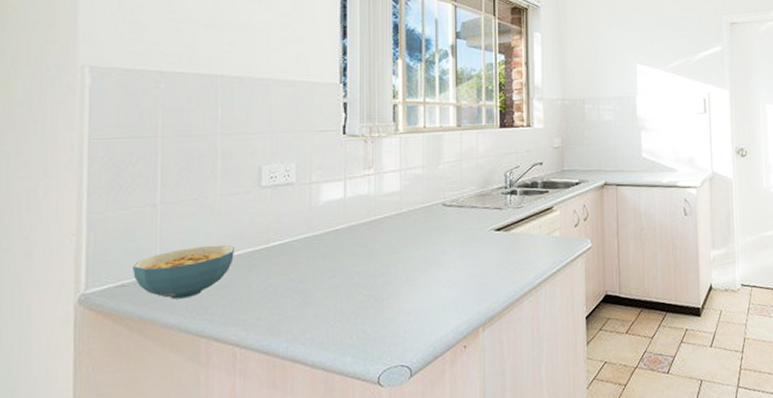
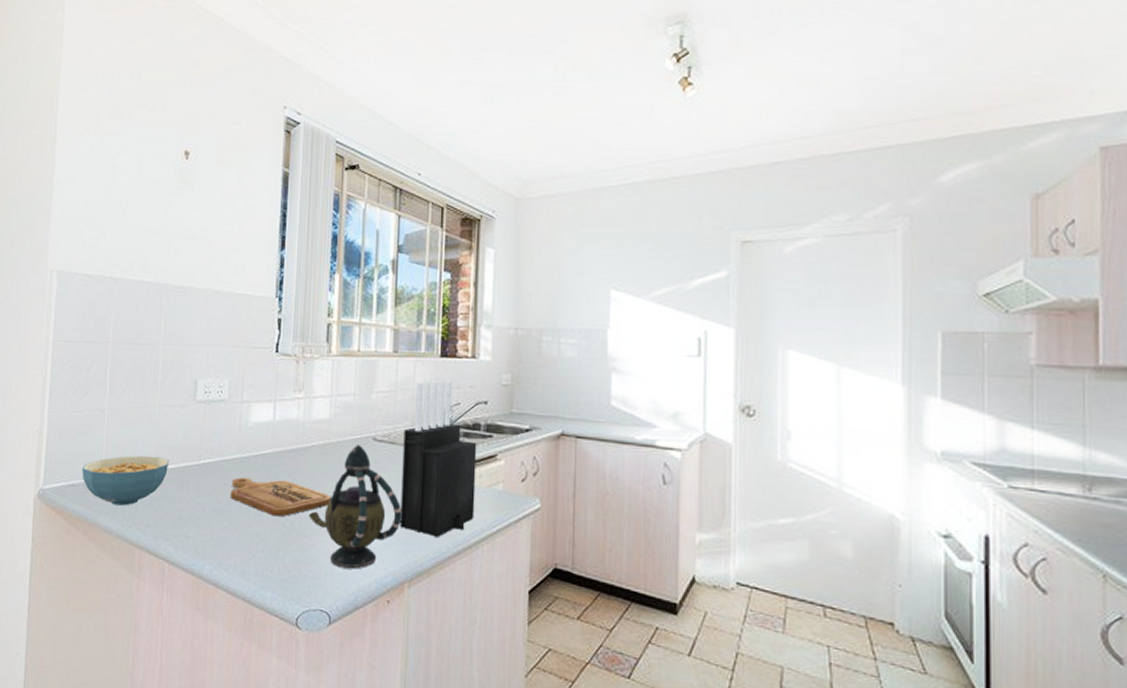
cutting board: none [303,252,406,287] -> present [230,477,331,517]
teapot: none [385,211,473,324] -> present [309,445,402,569]
knife block: none [471,147,537,284] -> present [400,380,477,537]

